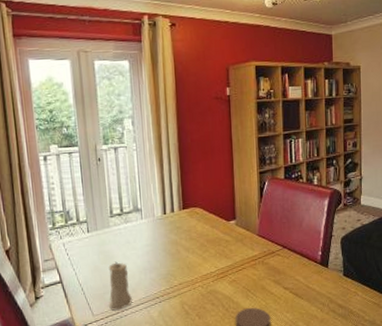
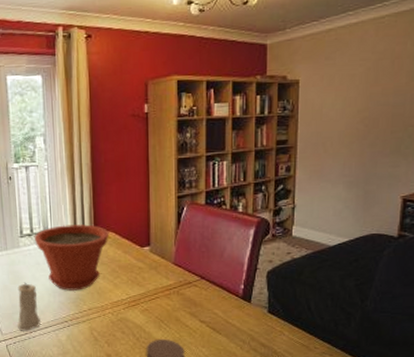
plant pot: none [124,202,197,267] -> present [34,224,109,291]

